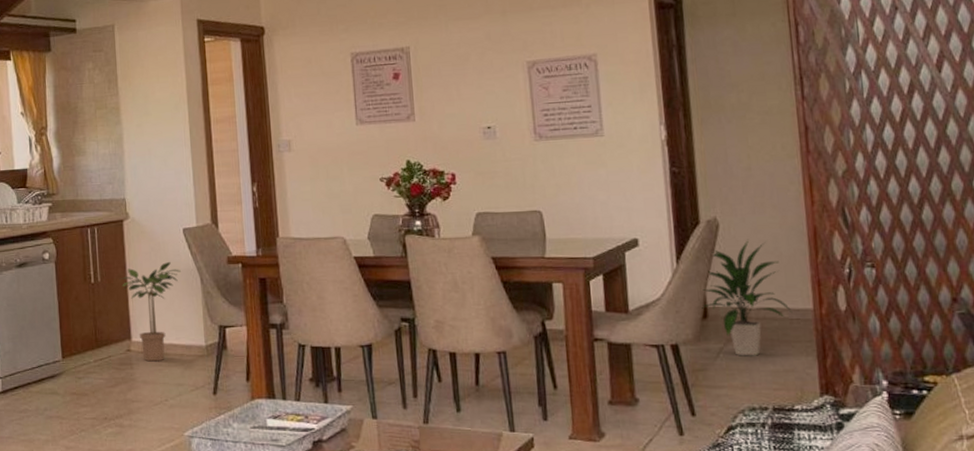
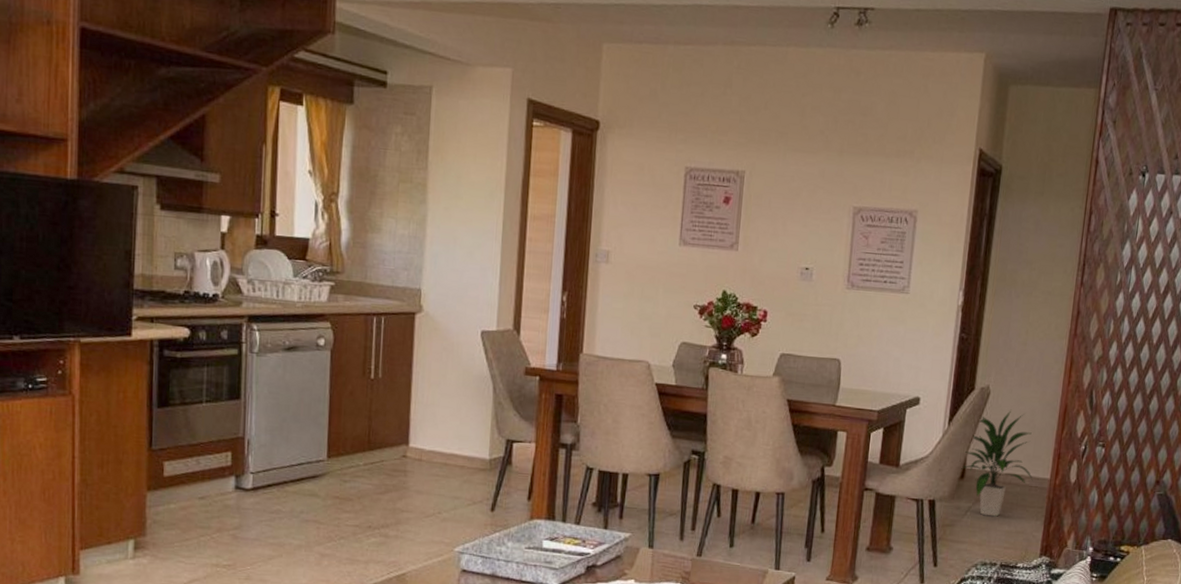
potted plant: present [119,262,181,362] -> none [403,365,473,471]

